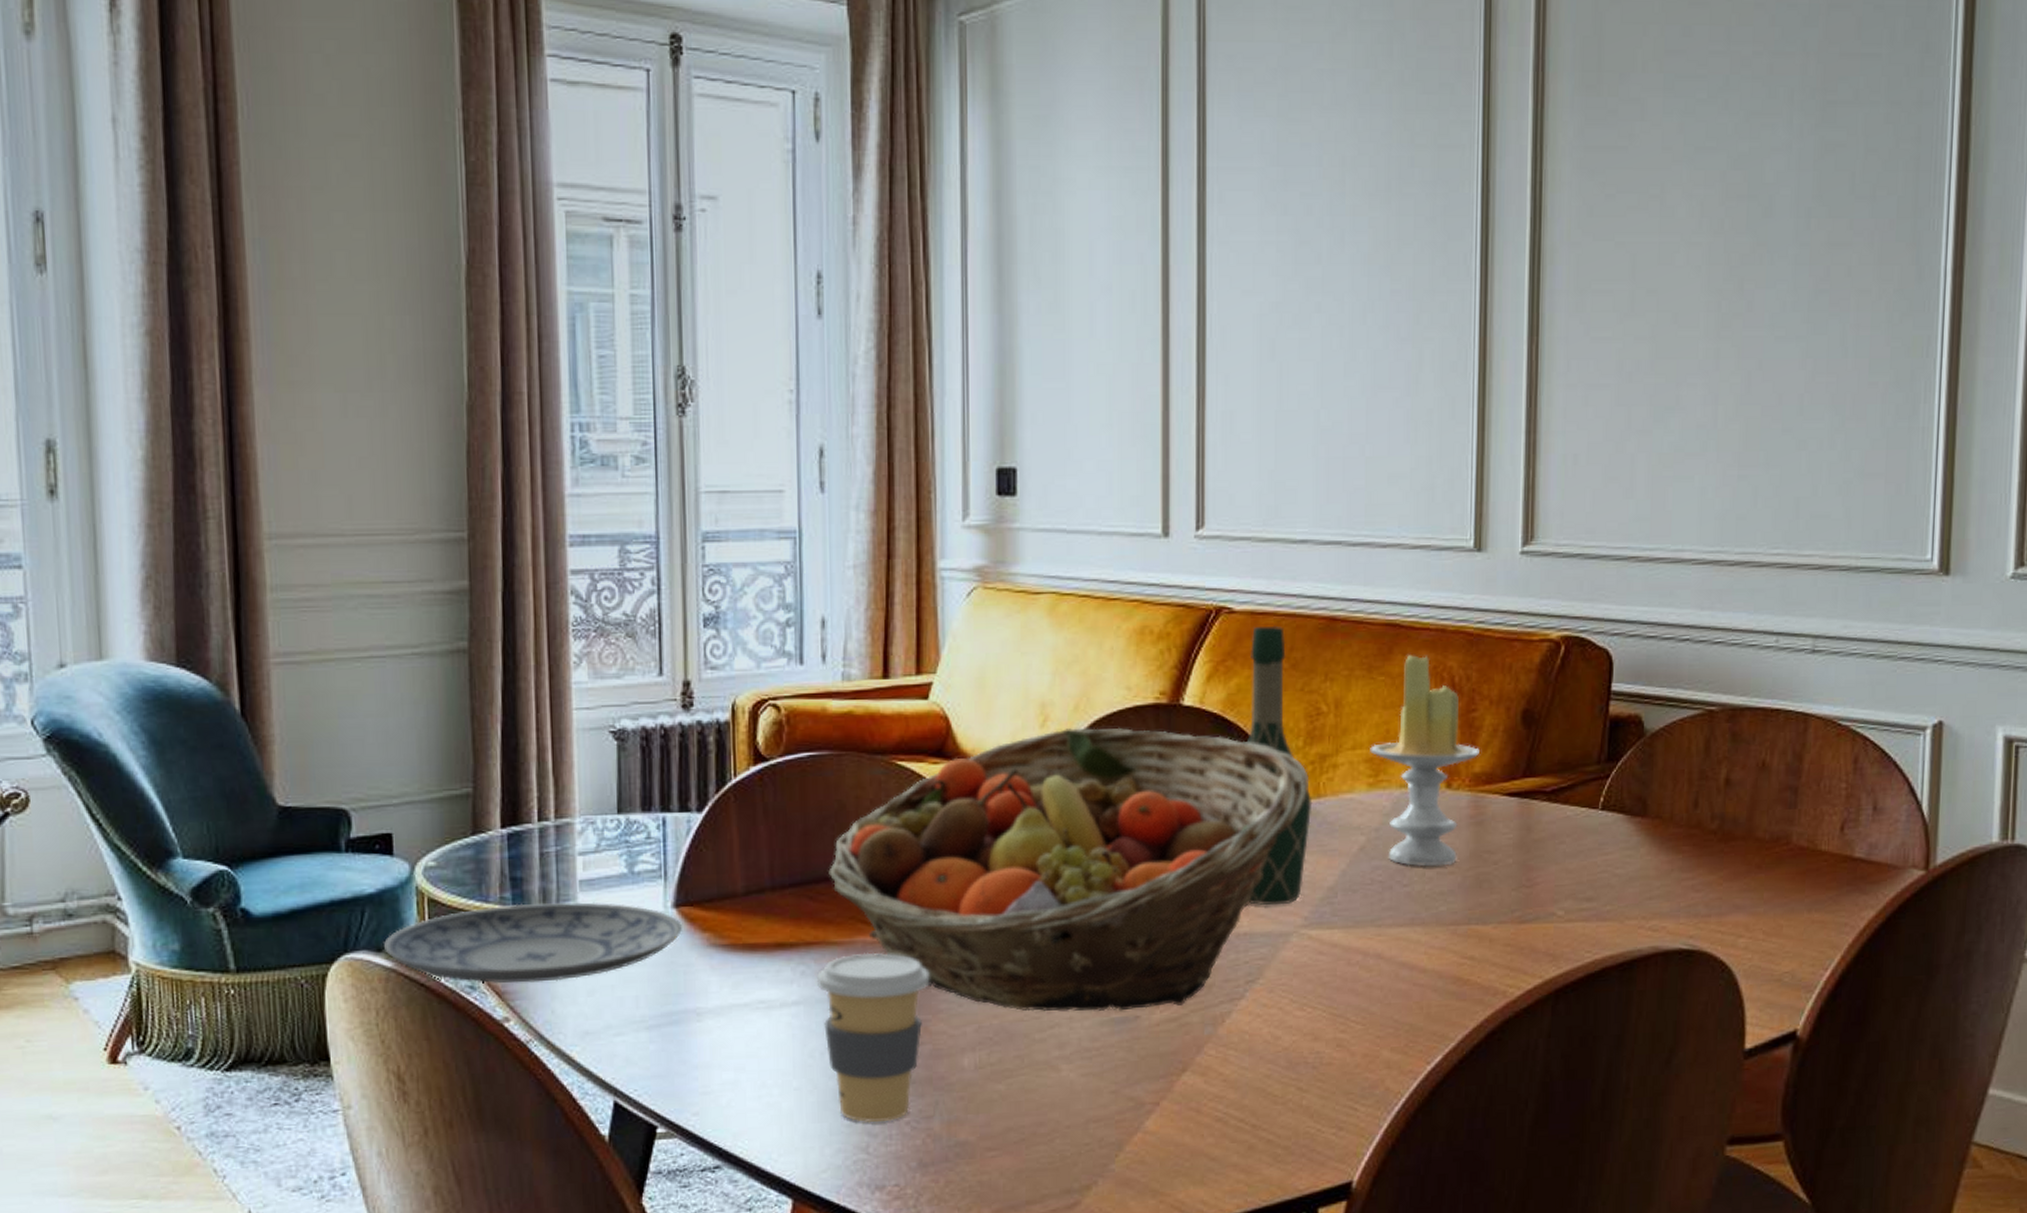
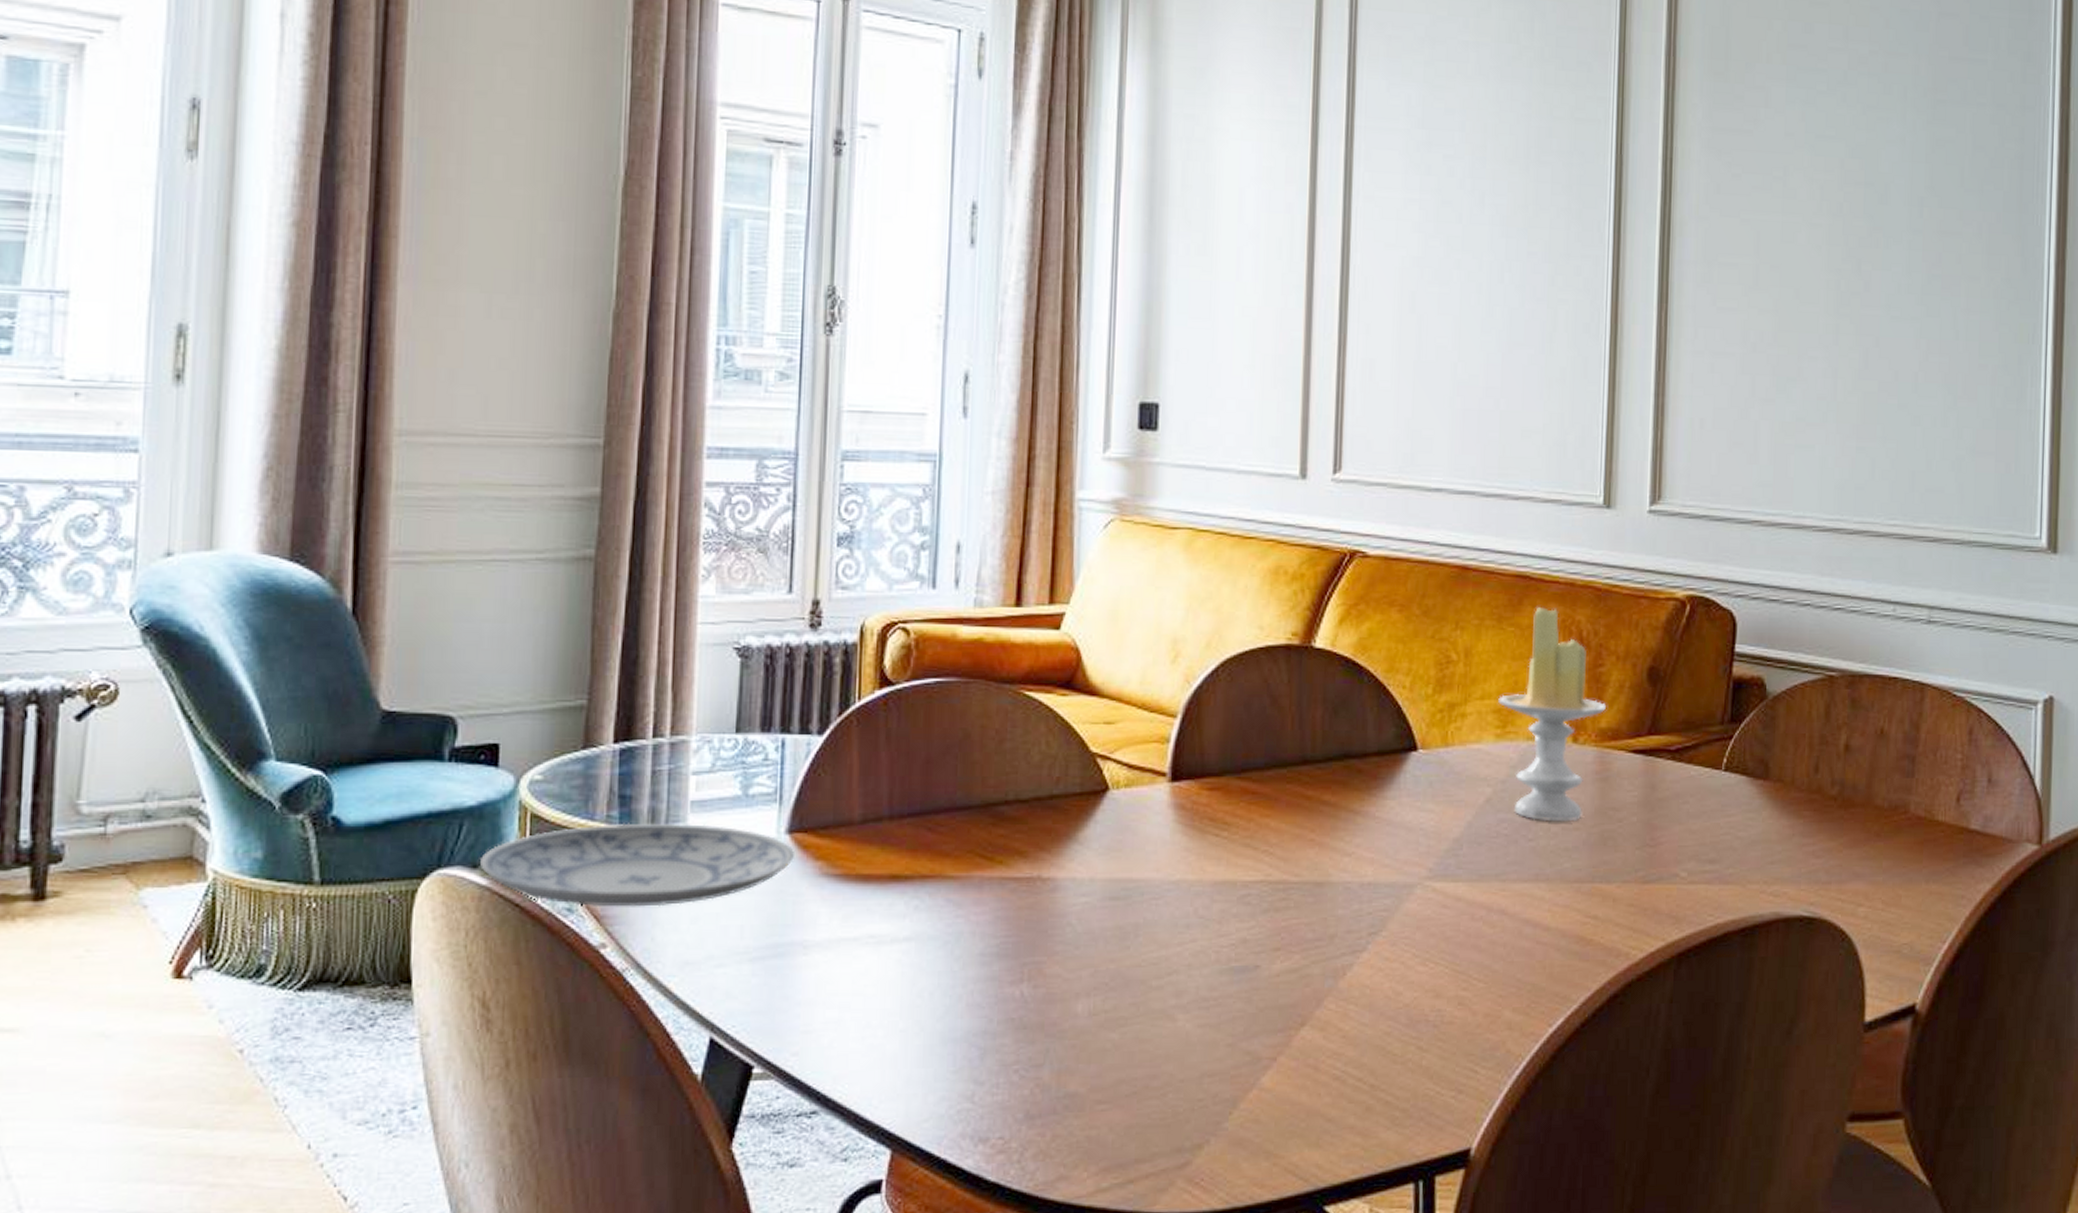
coffee cup: present [817,952,930,1123] -> none [931,888,1047,1070]
fruit basket: present [828,727,1310,1012] -> none [949,664,1438,960]
wine bottle: present [1247,625,1313,906] -> none [1374,571,1440,856]

